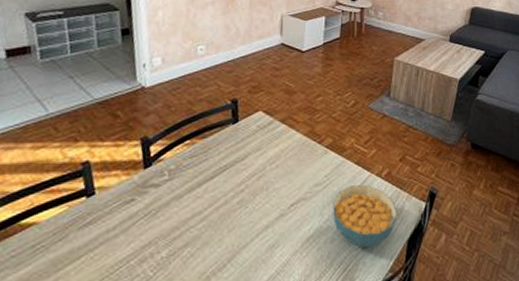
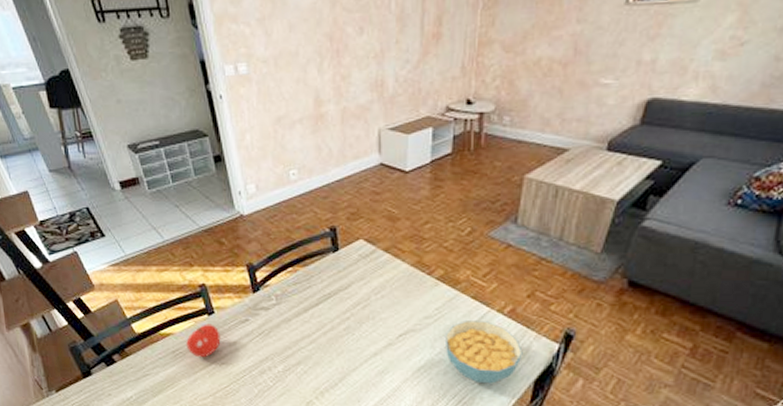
fruit: none [52,207,98,251] -> present [186,323,221,358]

